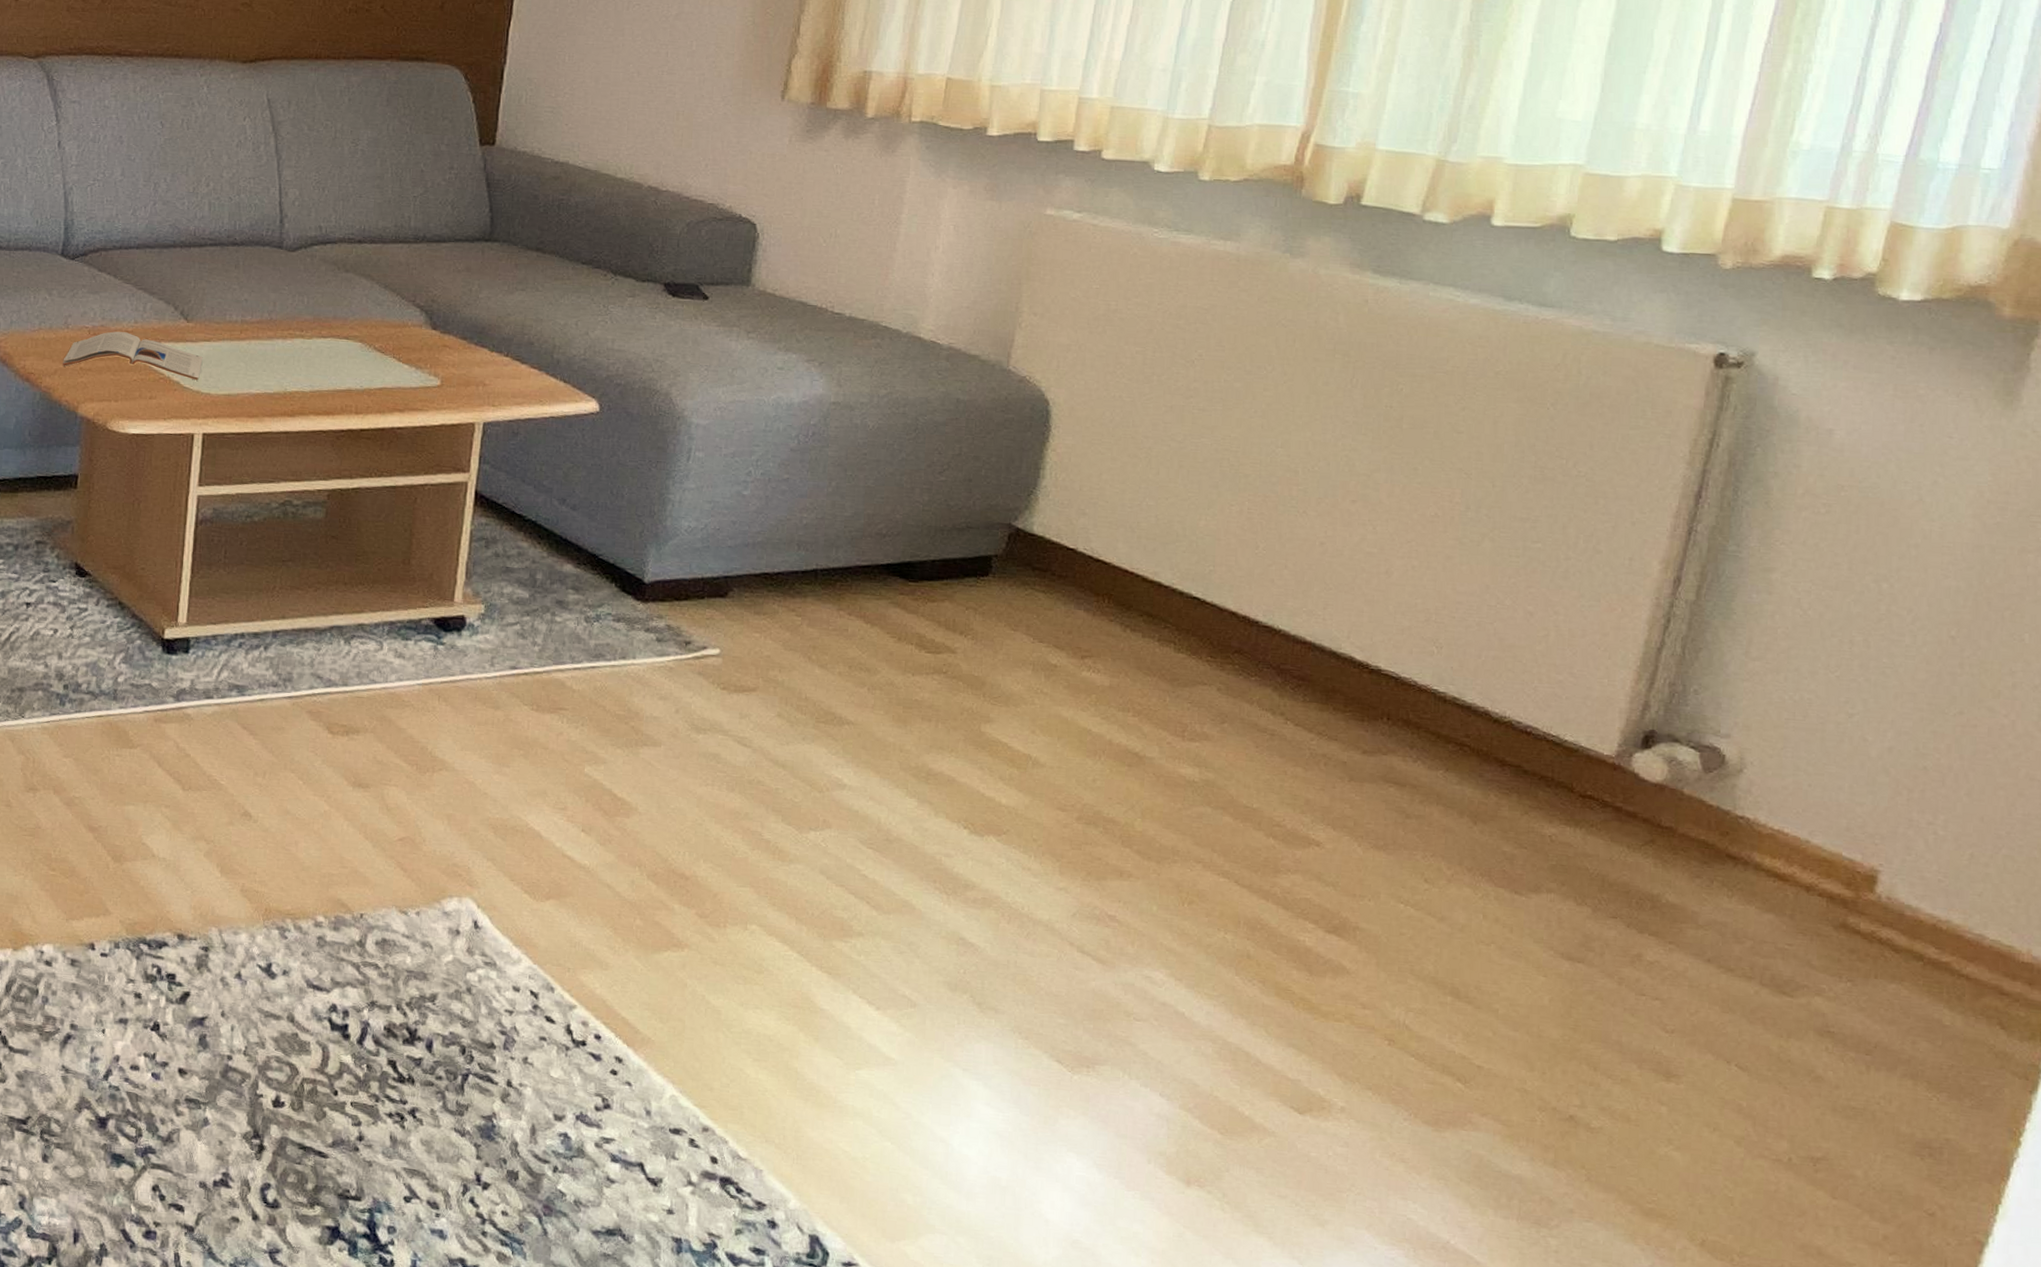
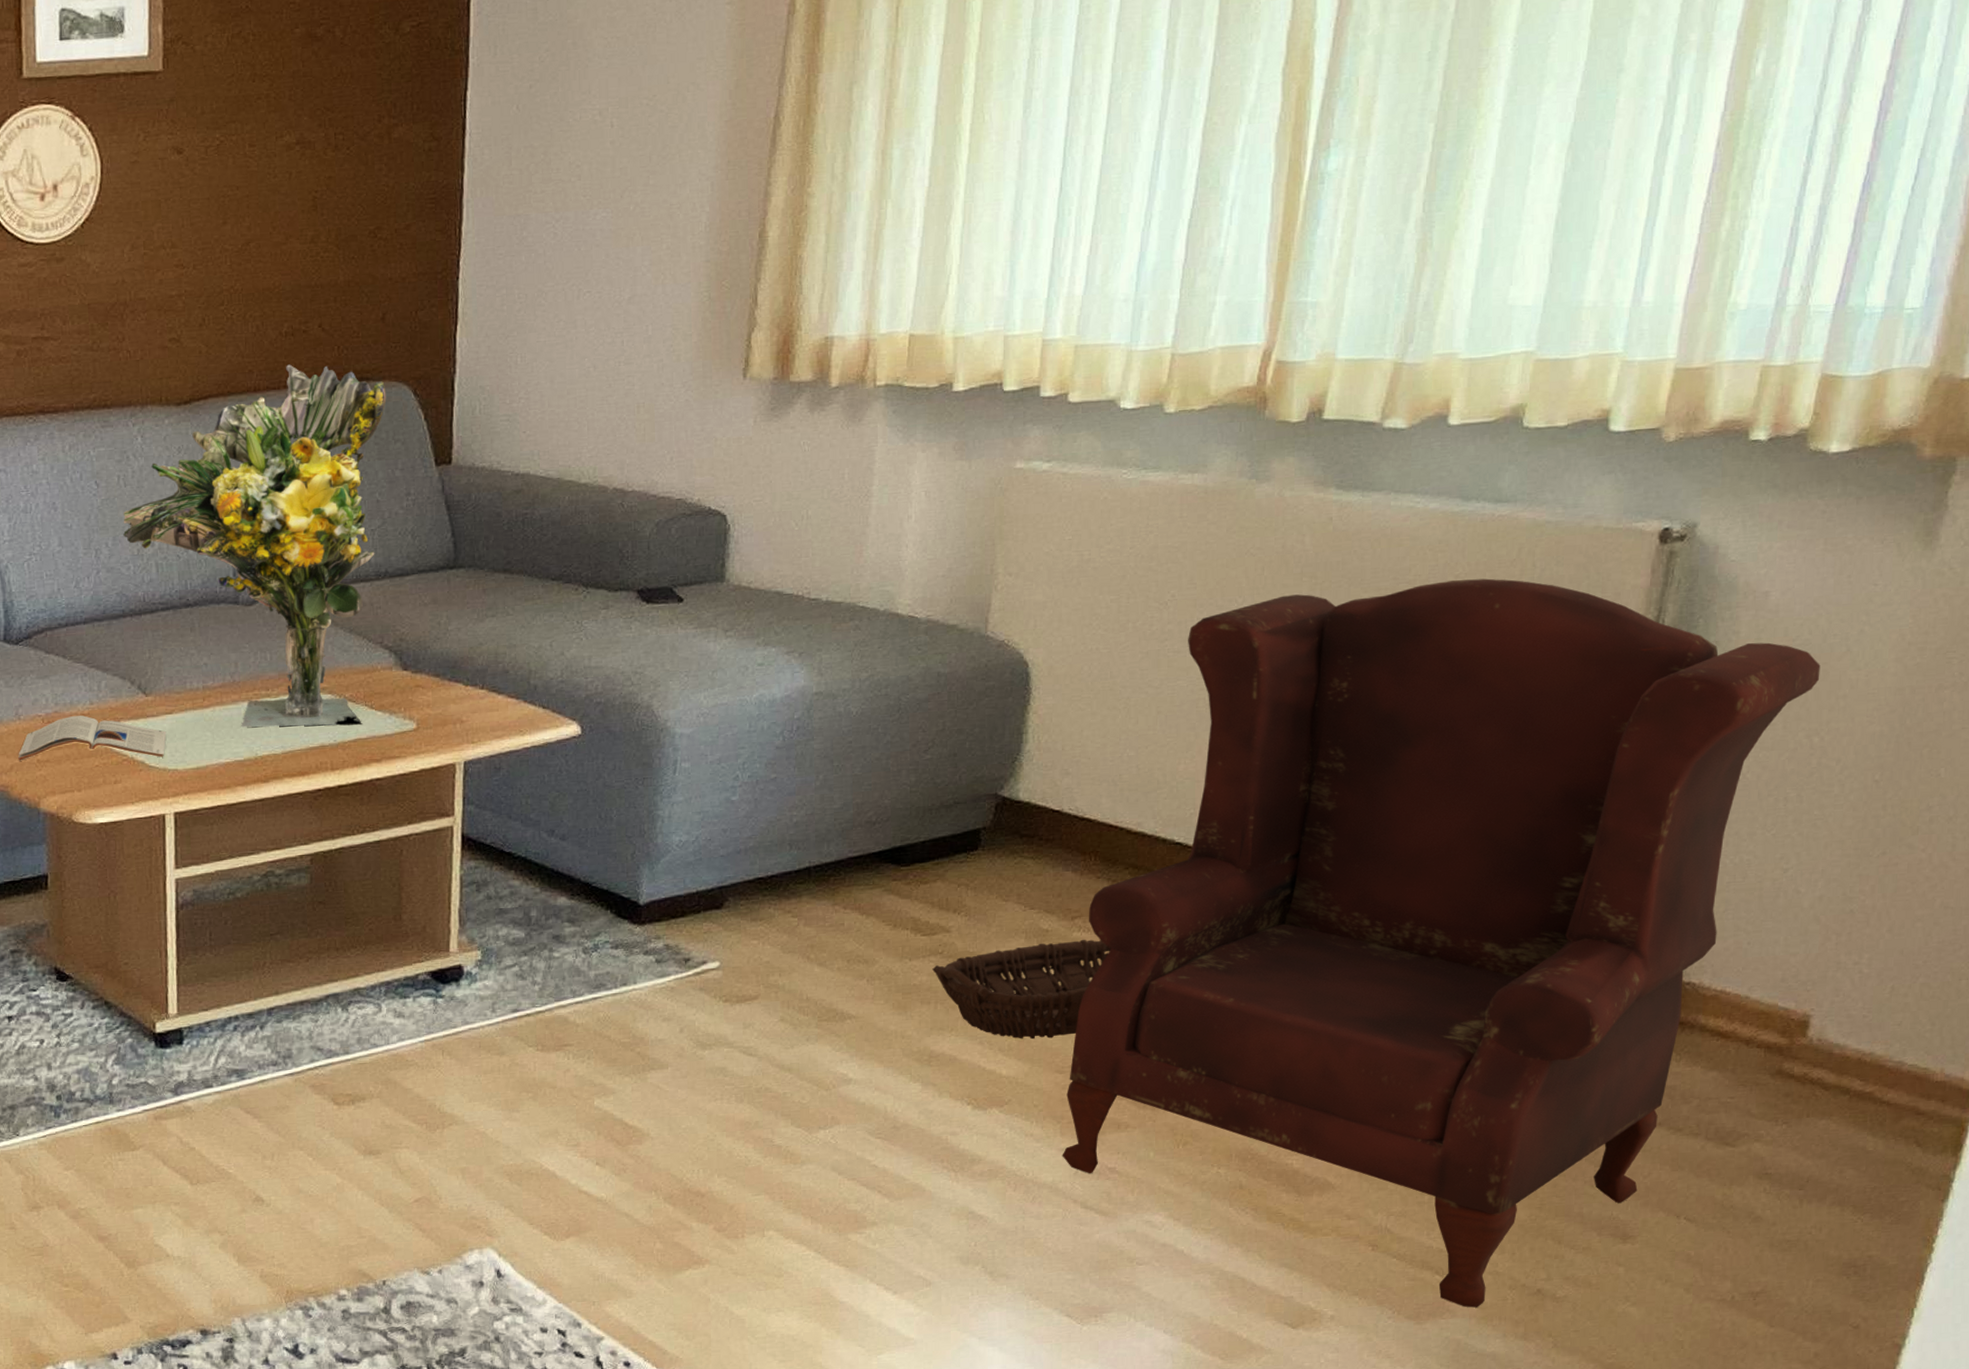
bouquet: none [182,38,439,376] -> present [122,364,387,728]
basket: none [935,677,1121,774] -> present [932,939,1111,1040]
armchair: none [1060,369,1890,1124] -> present [1062,578,1820,1308]

